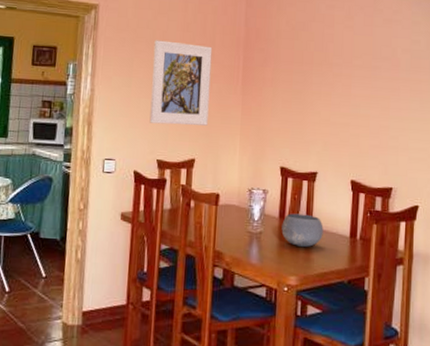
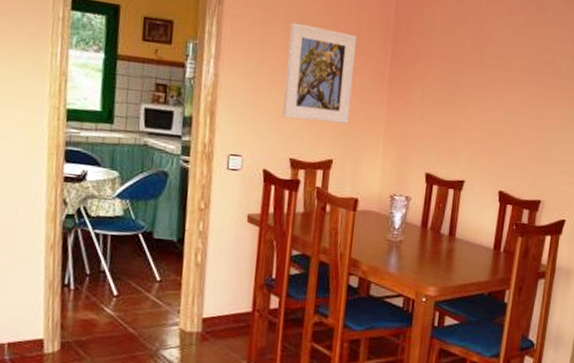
bowl: present [281,213,323,247] -> none [423,222,467,258]

